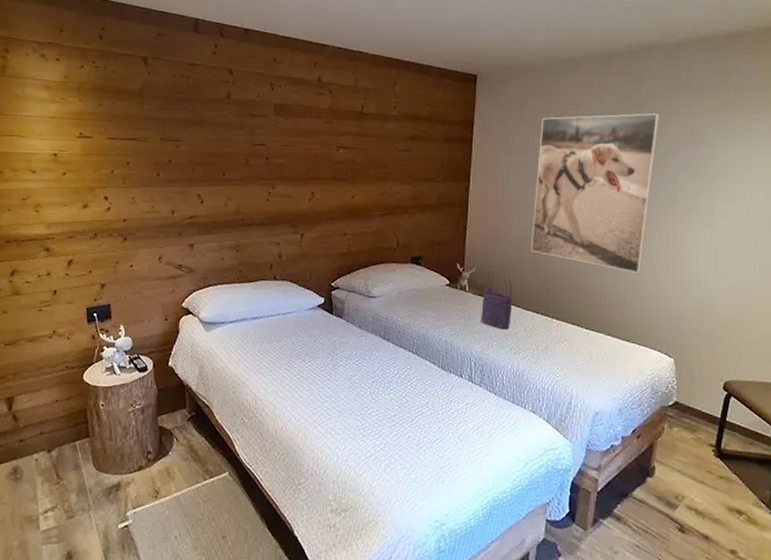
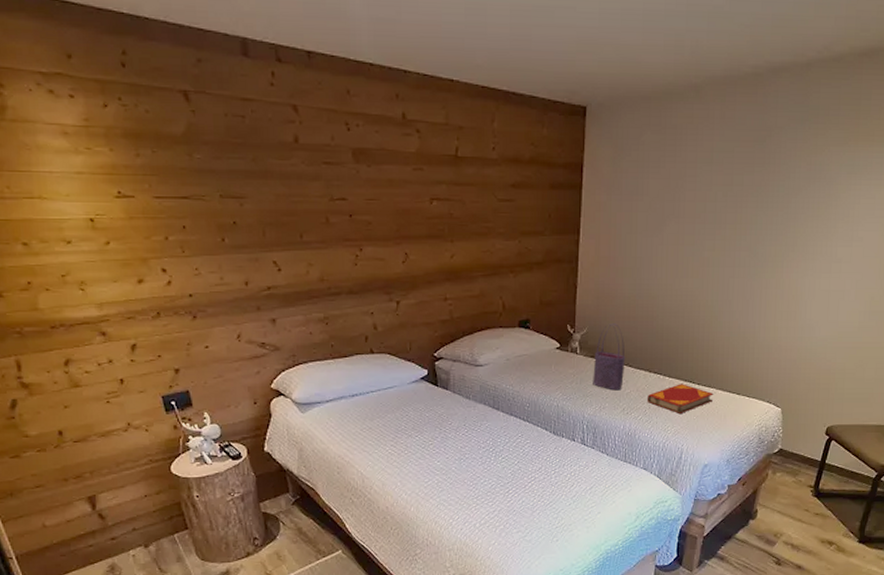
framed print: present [530,113,660,273] -> none [644,148,784,325]
hardback book: none [534,327,603,358] -> present [646,384,714,415]

